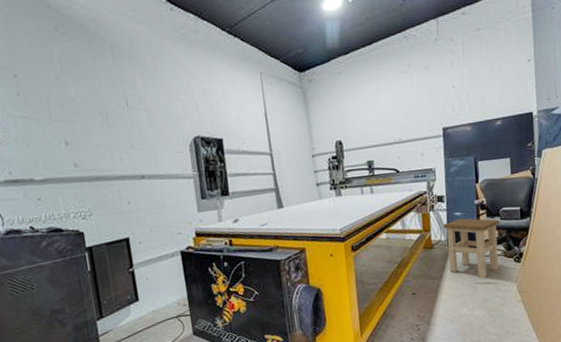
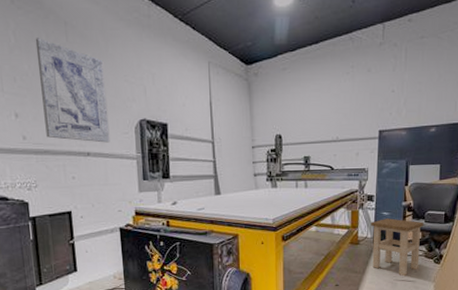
wall art: none [81,62,165,164] -> present [35,38,110,143]

